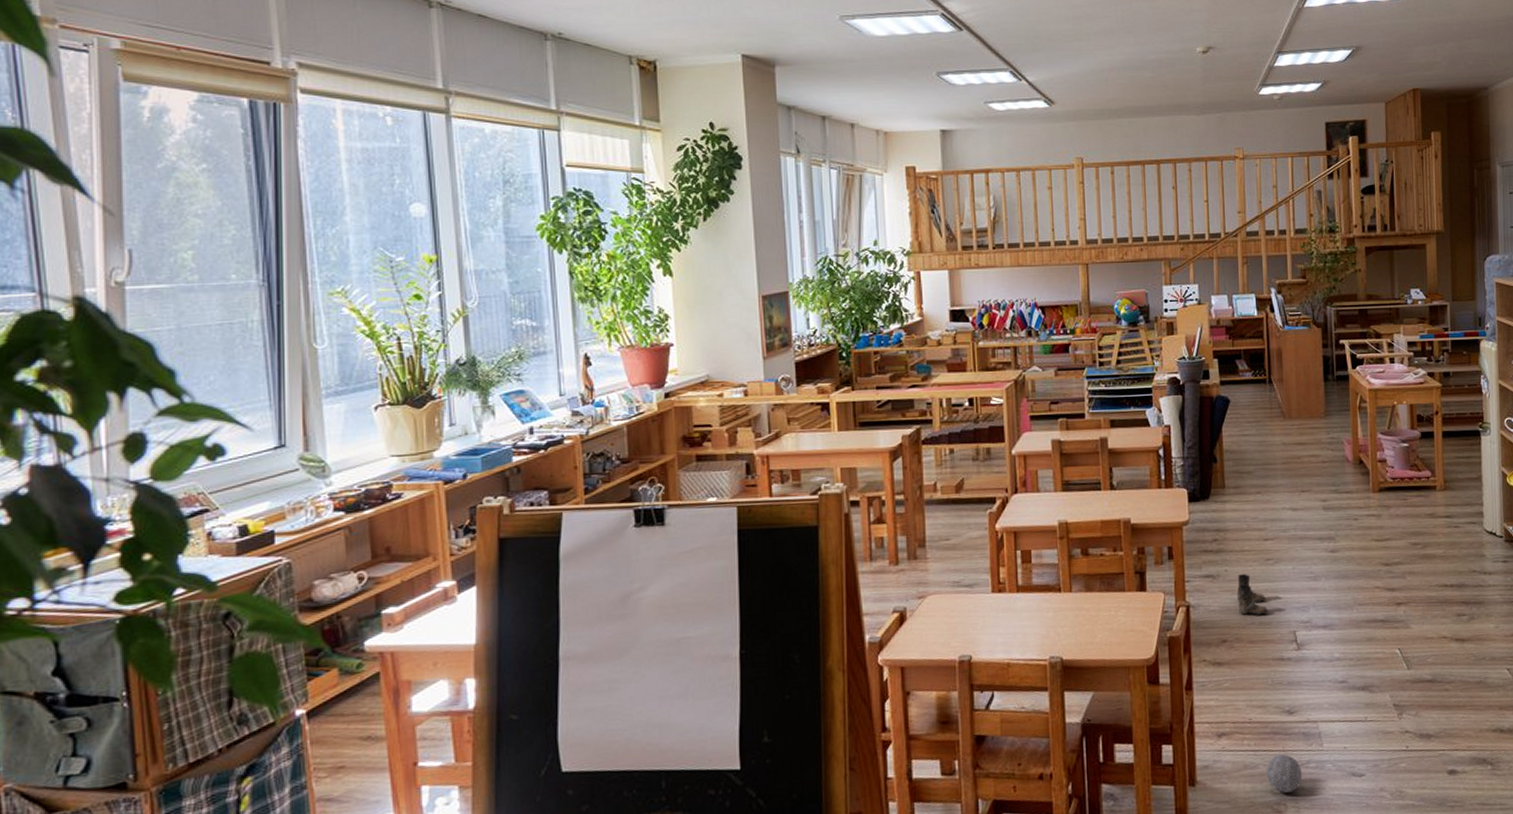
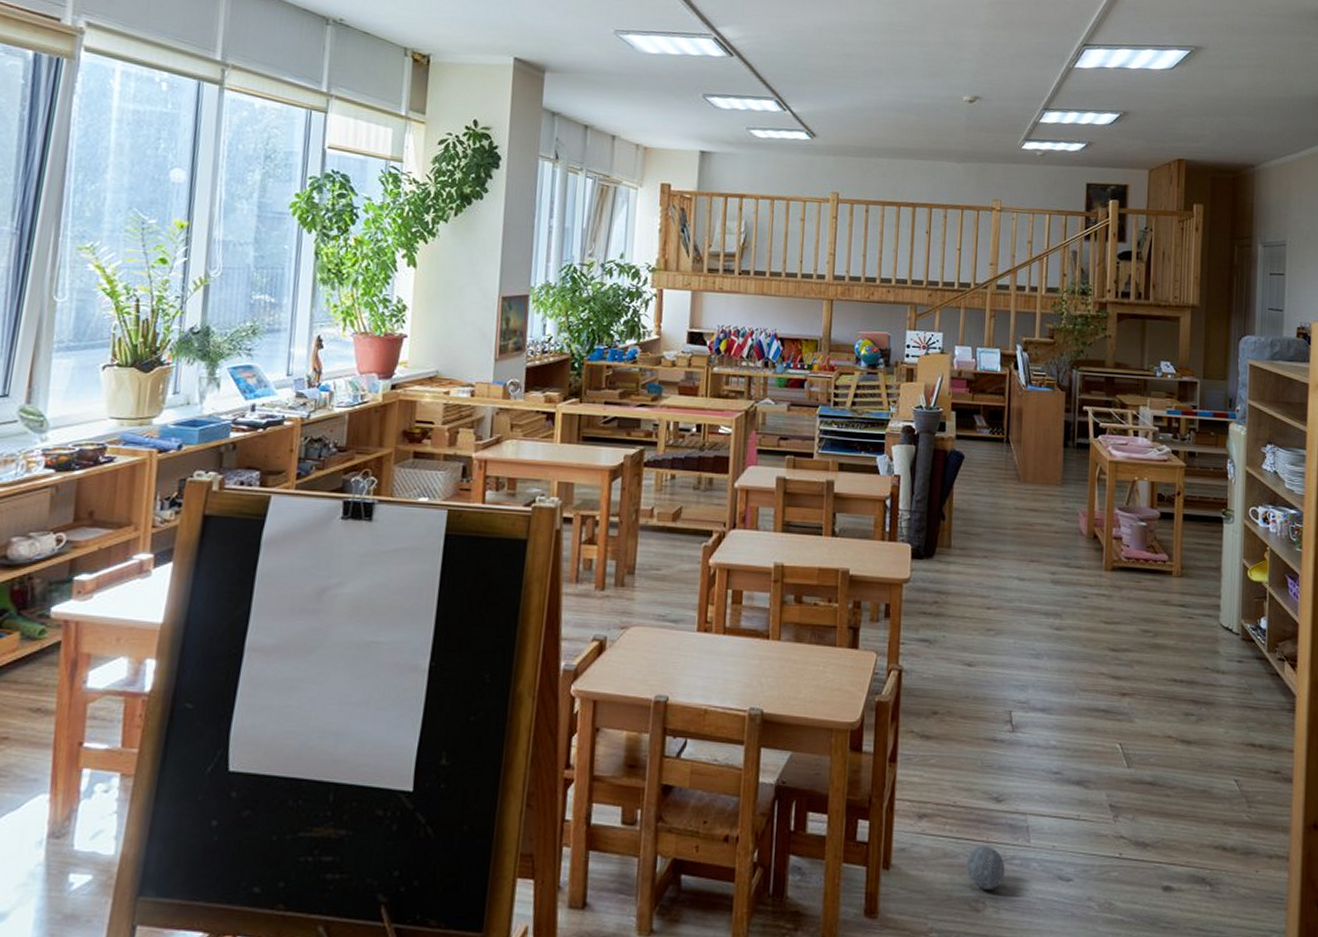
boots: present [1236,574,1268,615] -> none [952,642,984,689]

